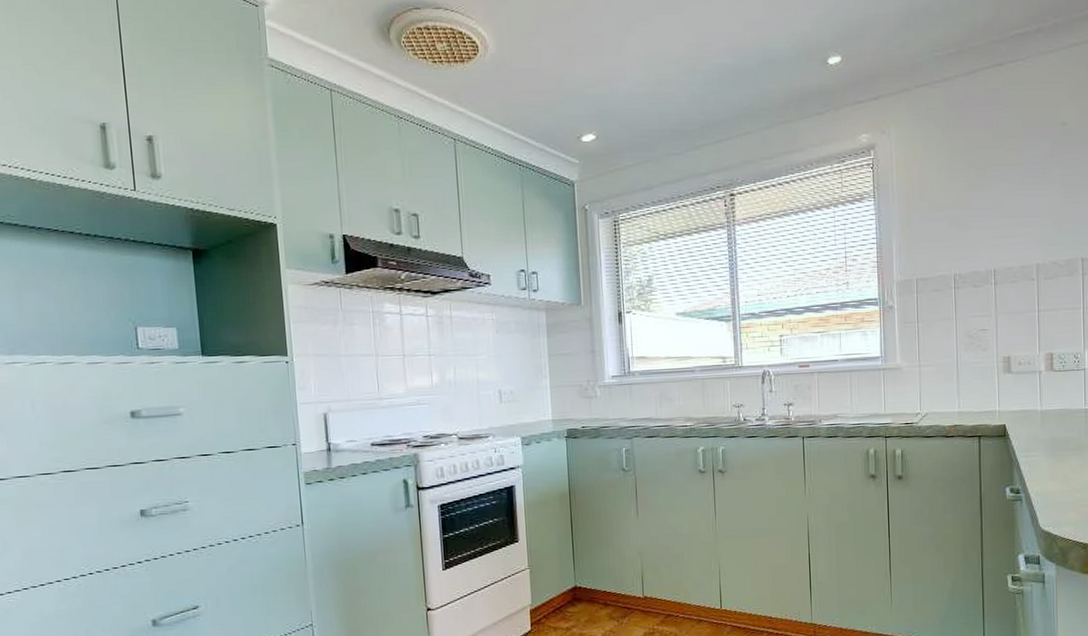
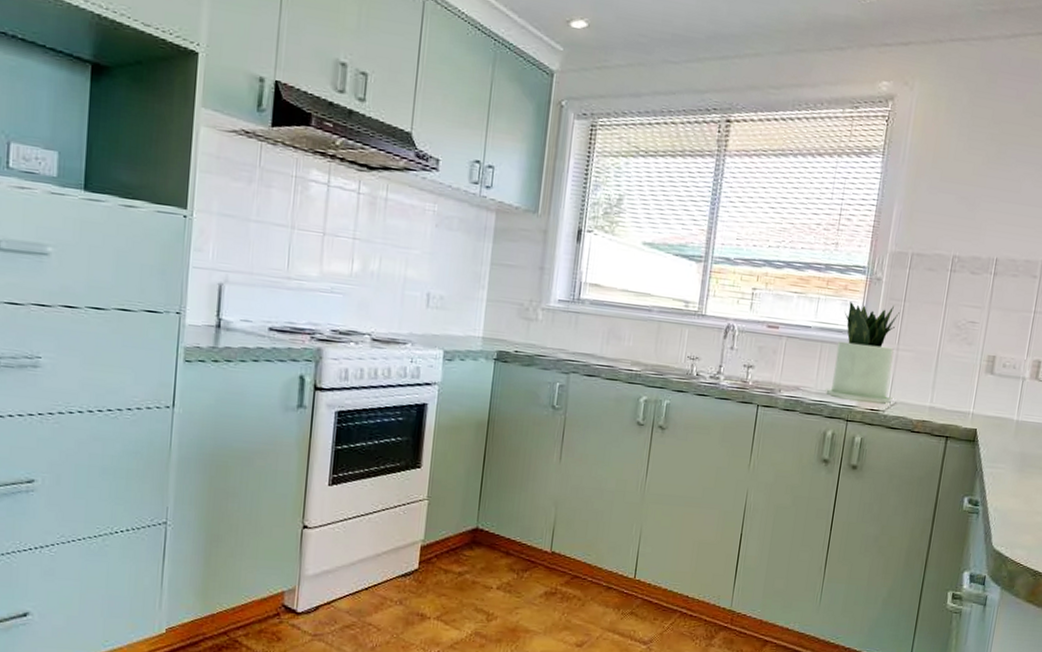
planter: none [861,327,923,419] -> present [825,300,900,404]

